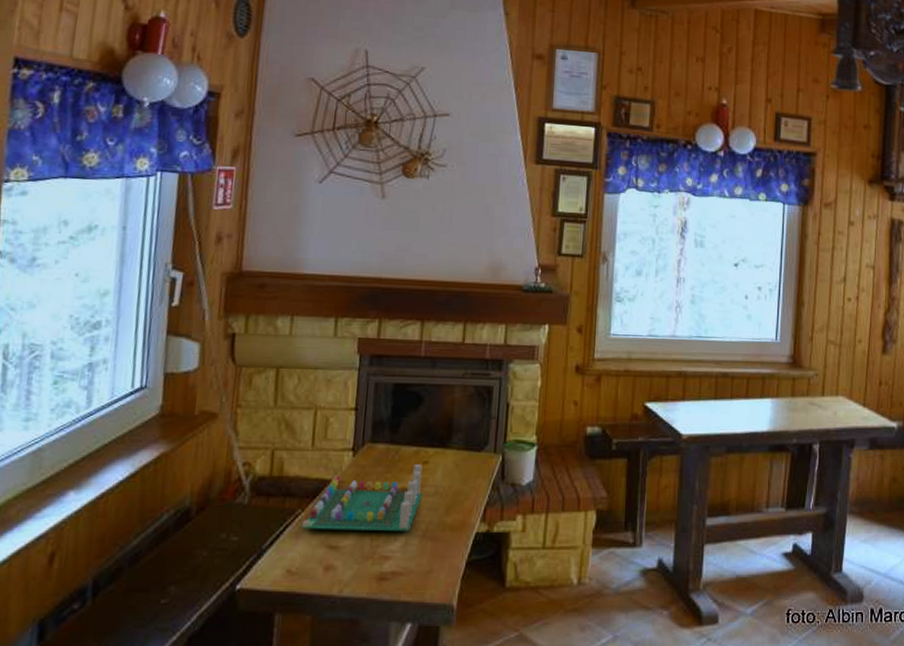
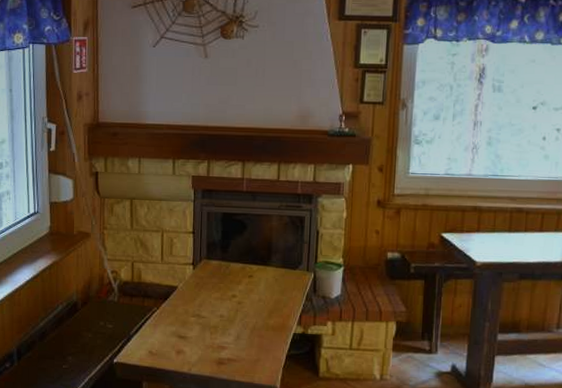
board game: present [301,464,423,532] -> none [157,277,250,329]

